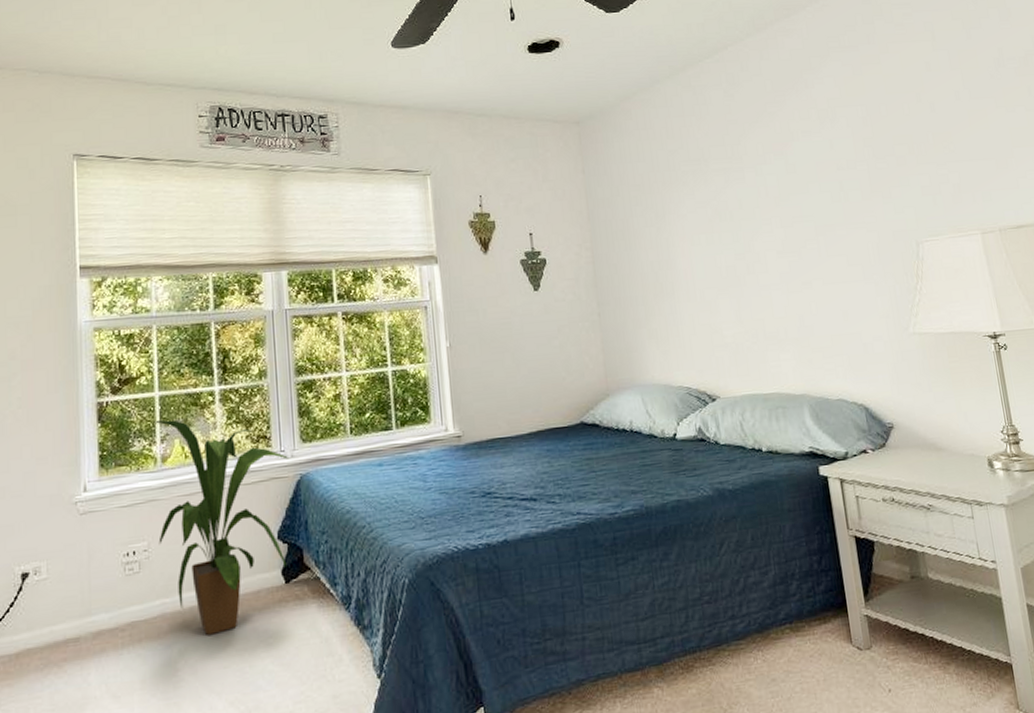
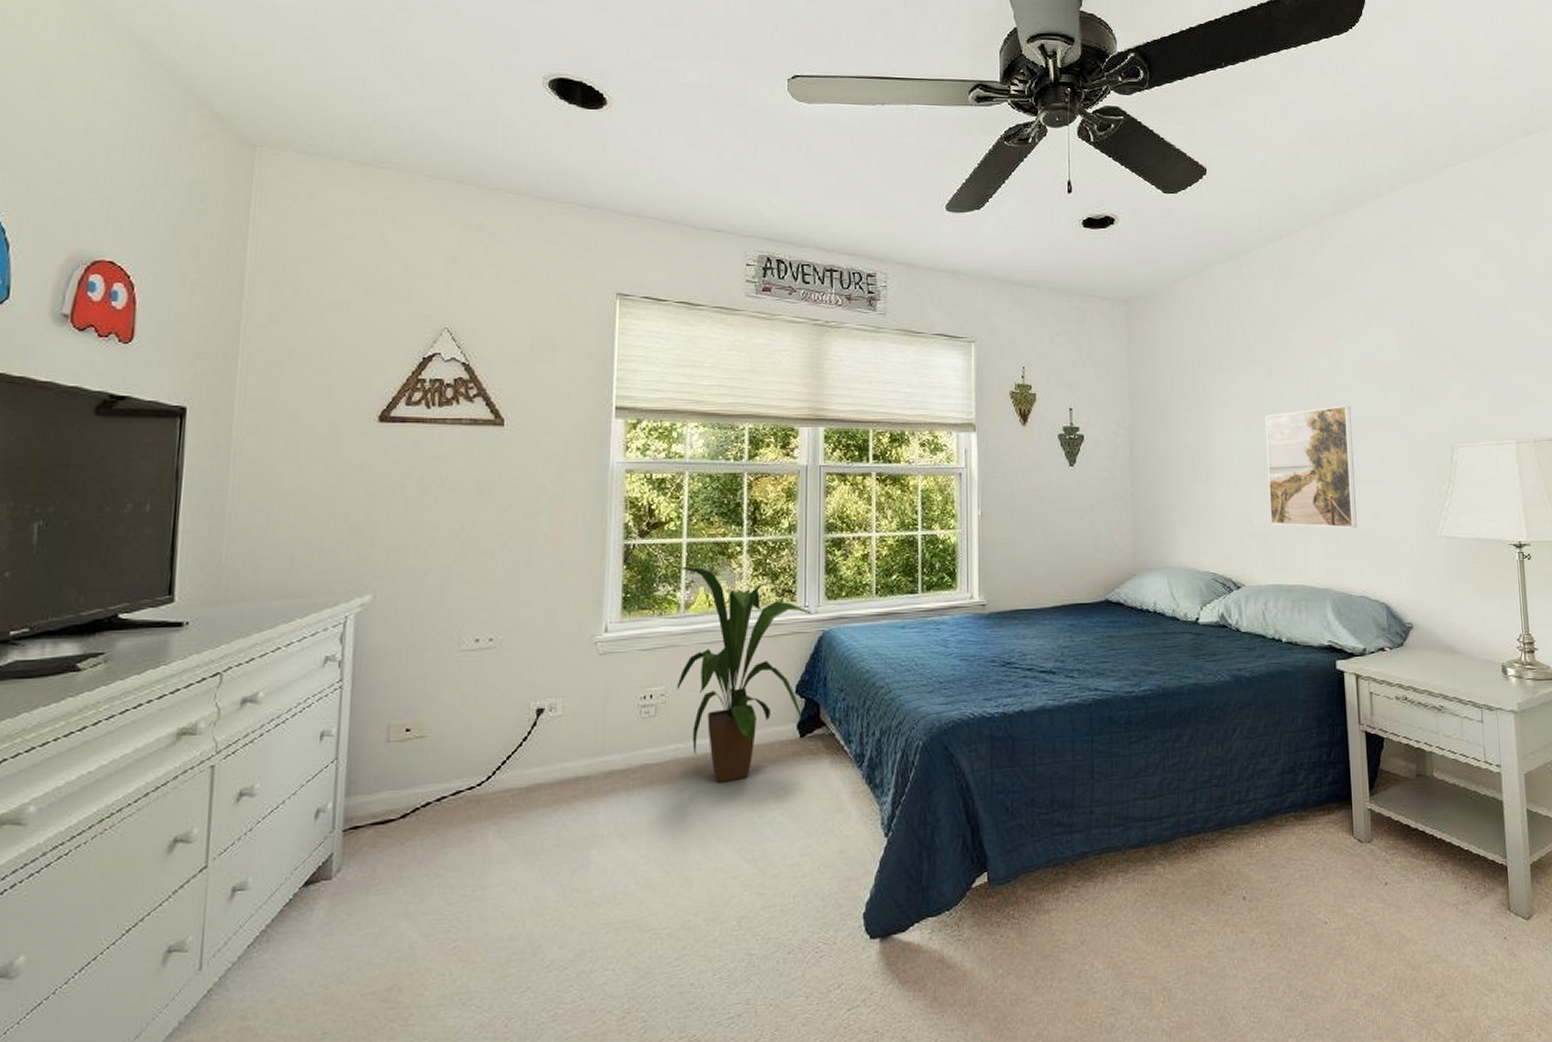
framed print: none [725,209,828,334] -> present [1265,405,1357,528]

